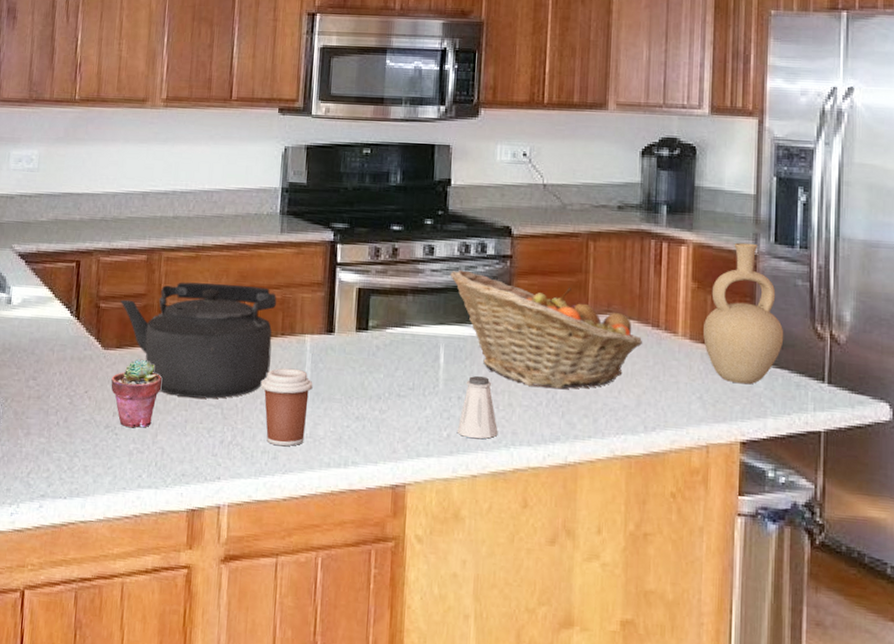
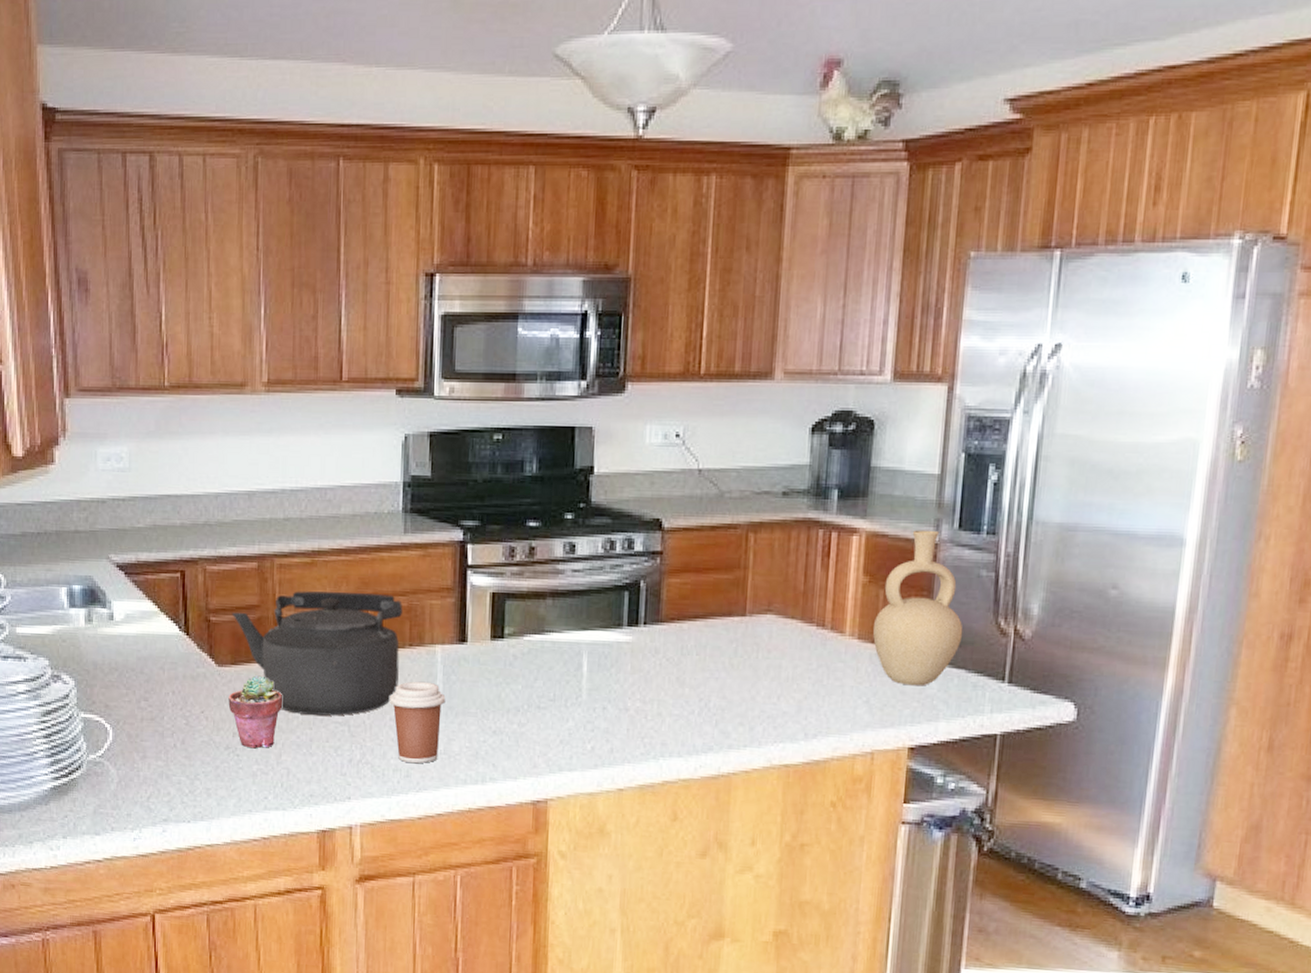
fruit basket: present [450,270,642,389] -> none [593,569,805,696]
saltshaker: present [457,376,498,439] -> none [601,685,646,751]

